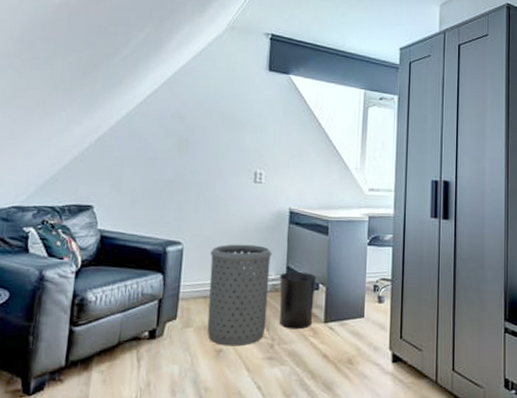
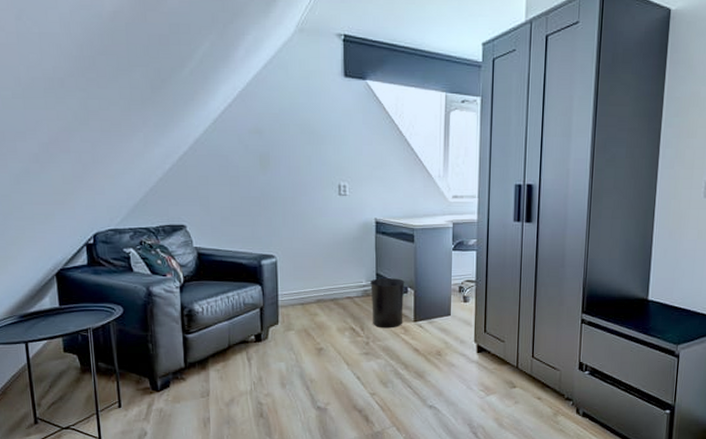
laundry basket: present [207,244,272,347] -> none [303,255,362,345]

